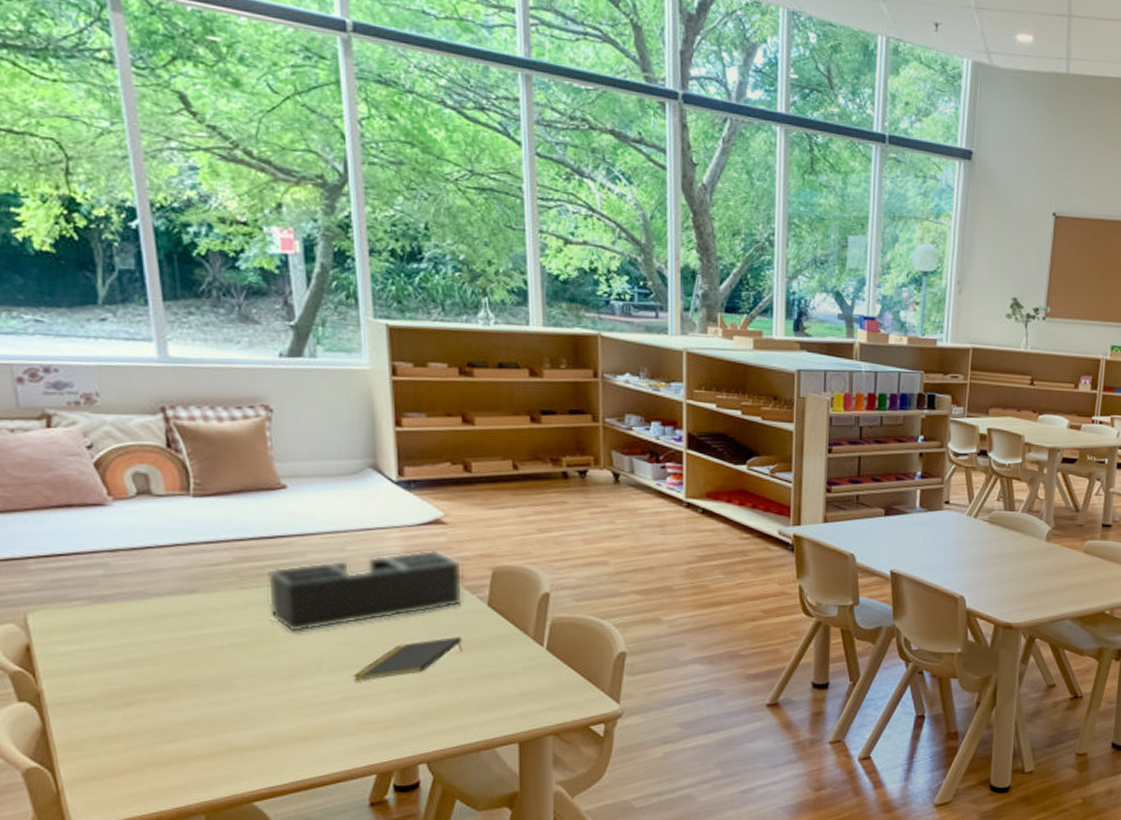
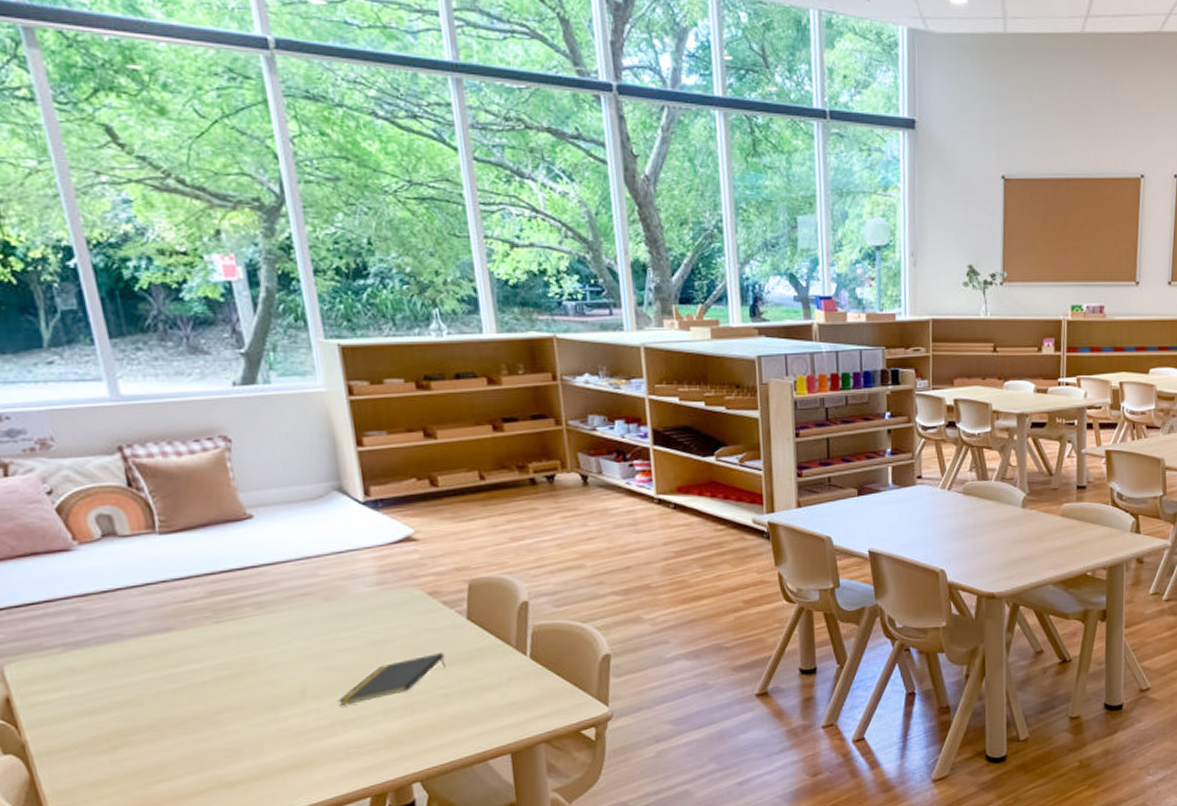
desk organizer: present [267,550,463,633] -> none [241,567,442,663]

